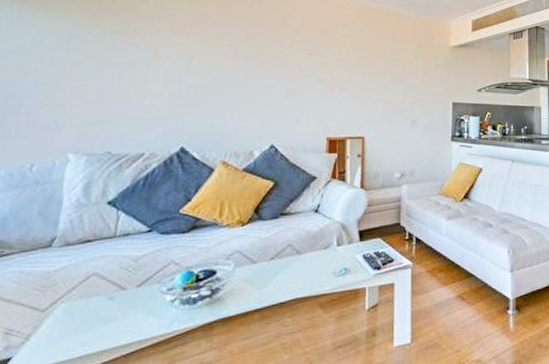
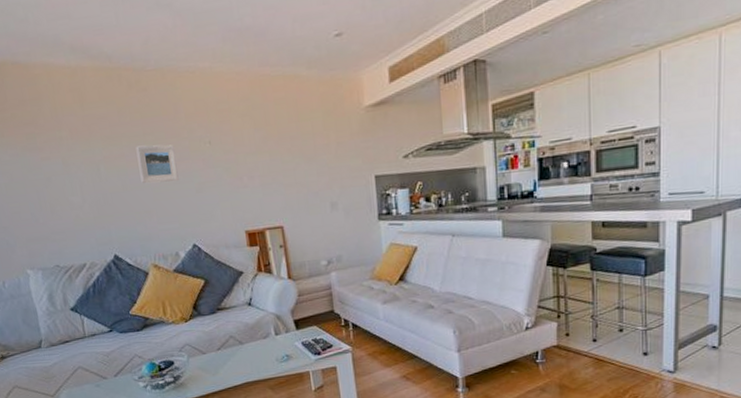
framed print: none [232,47,275,84] -> present [136,144,180,184]

